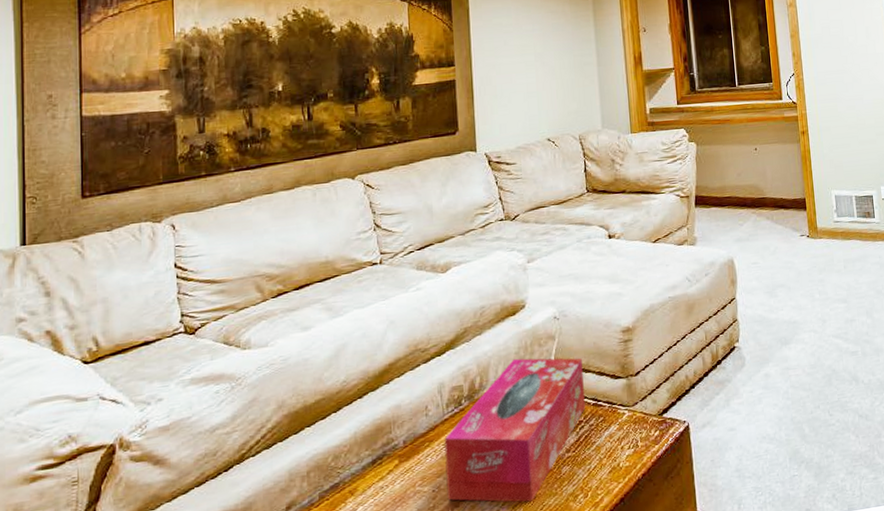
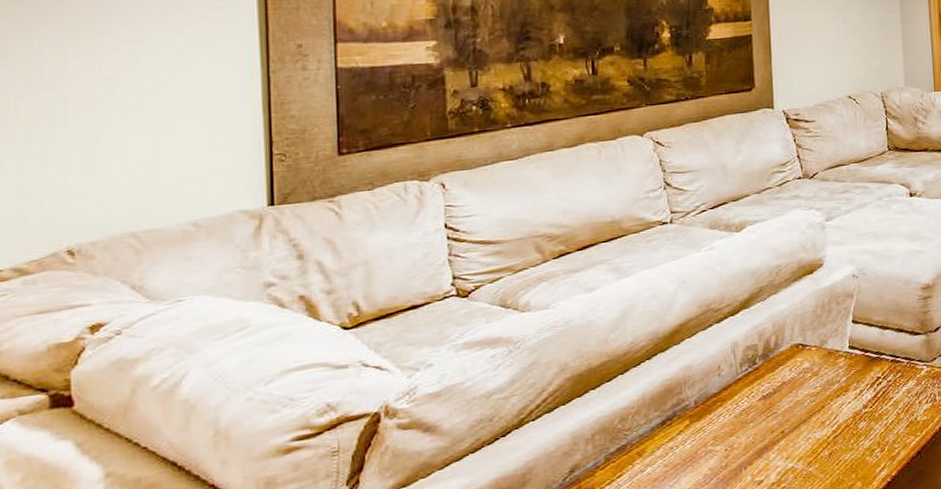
tissue box: present [444,358,585,503] -> none [737,315,883,459]

